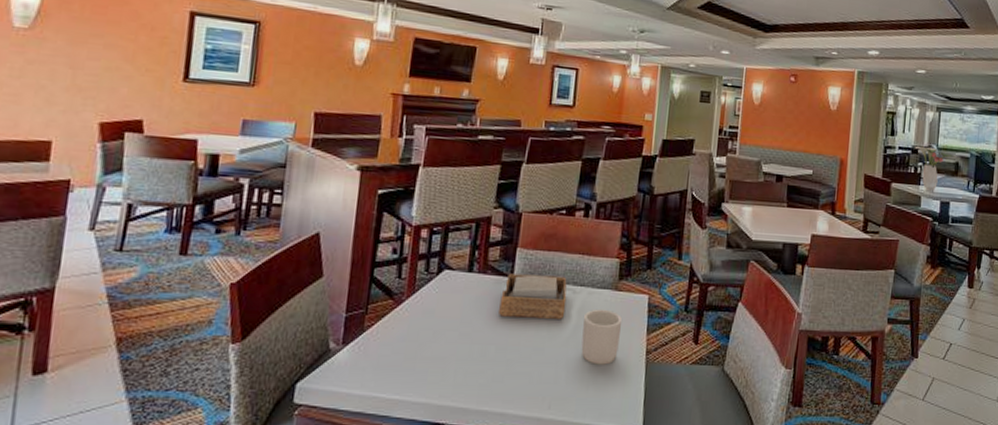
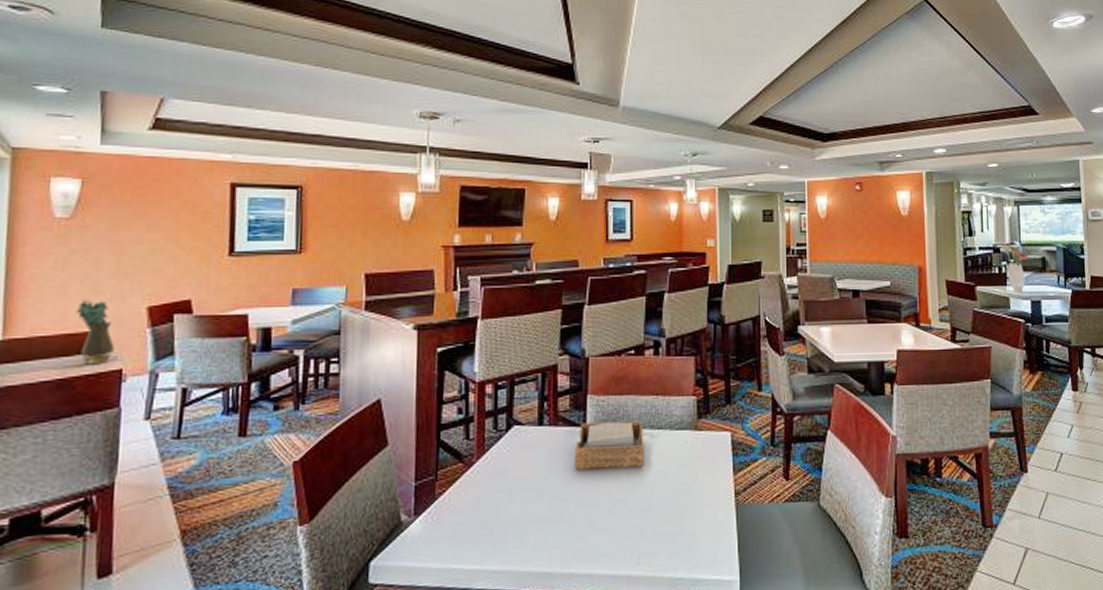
vase: none [28,109,65,173] -> present [76,299,115,365]
mug: present [581,309,623,365] -> none [665,451,706,512]

